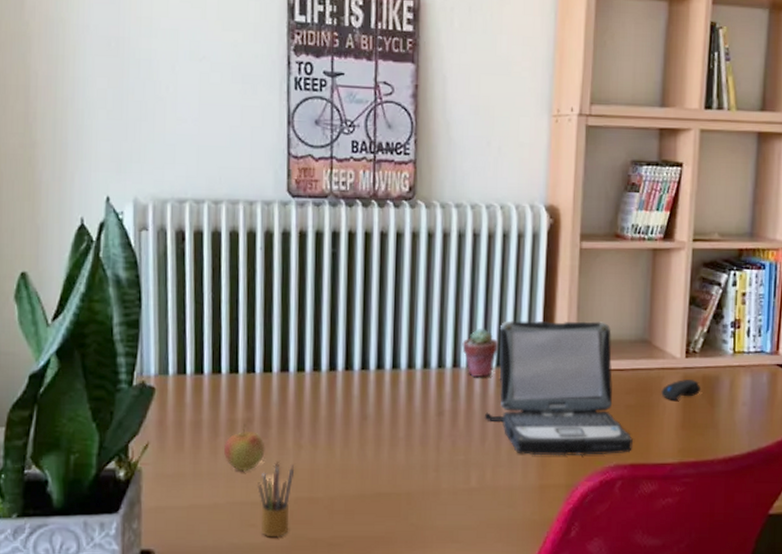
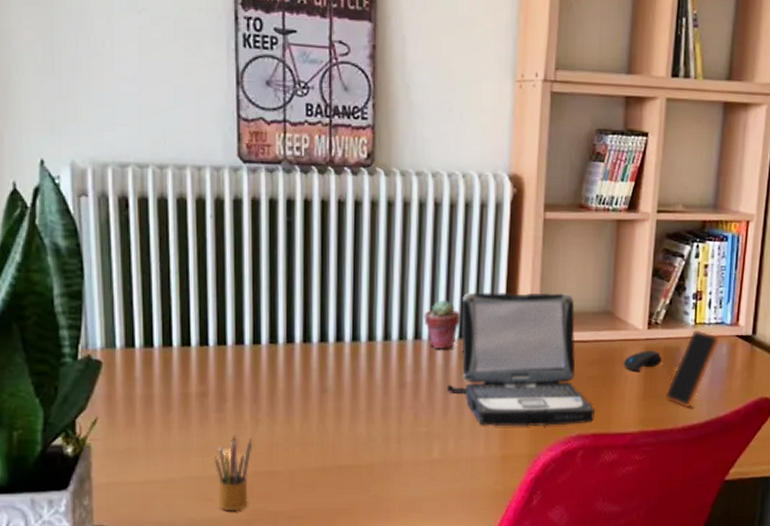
apple: present [223,424,265,472] -> none [177,398,221,446]
smartphone: none [704,357,760,439] -> present [664,328,720,408]

